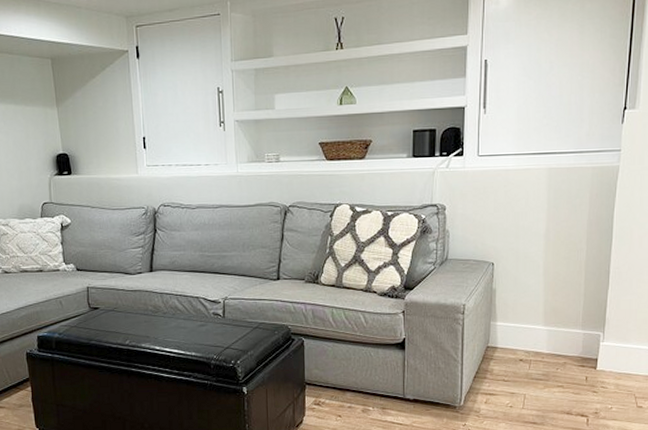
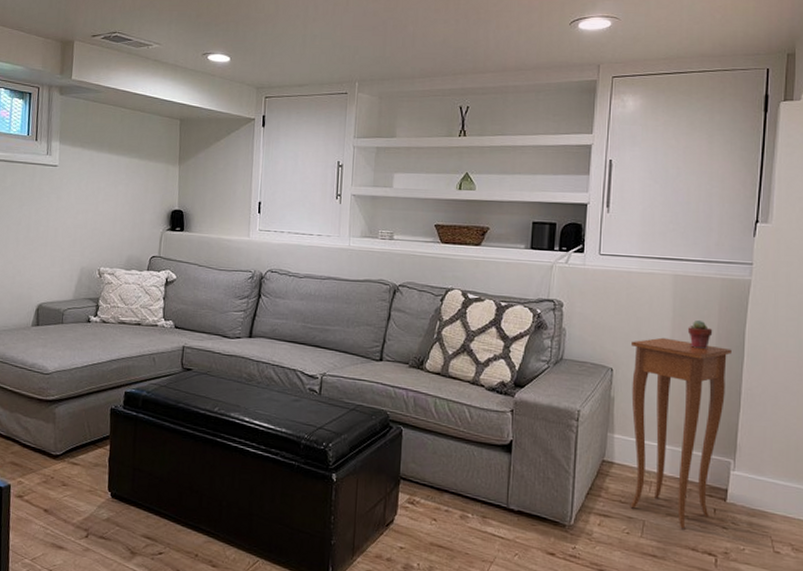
side table: none [510,229,601,397] -> present [630,337,731,529]
potted succulent: none [561,209,584,236] -> present [687,320,713,350]

